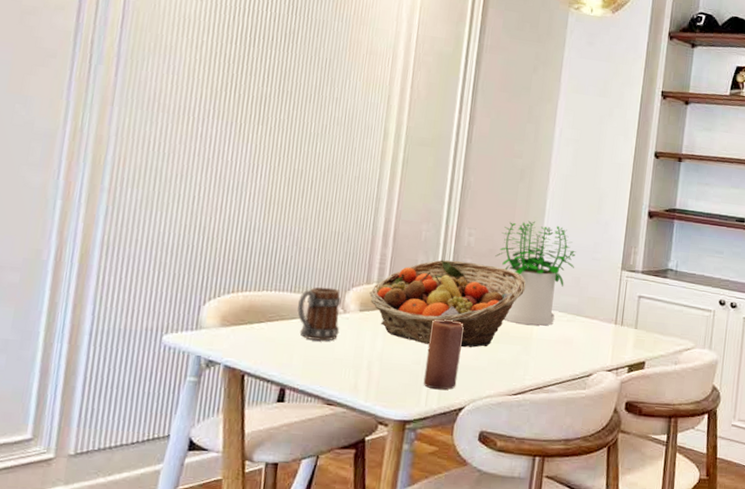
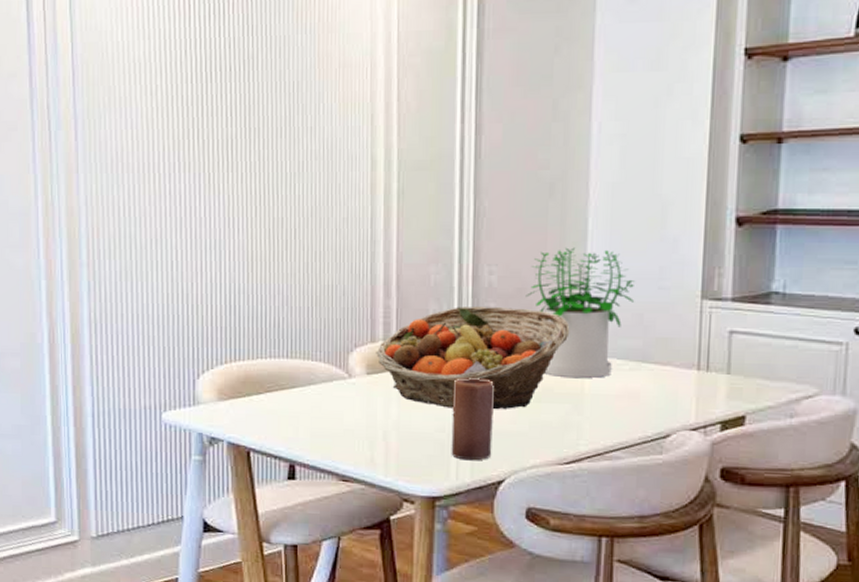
mug: present [297,286,341,342] -> none [297,350,347,412]

